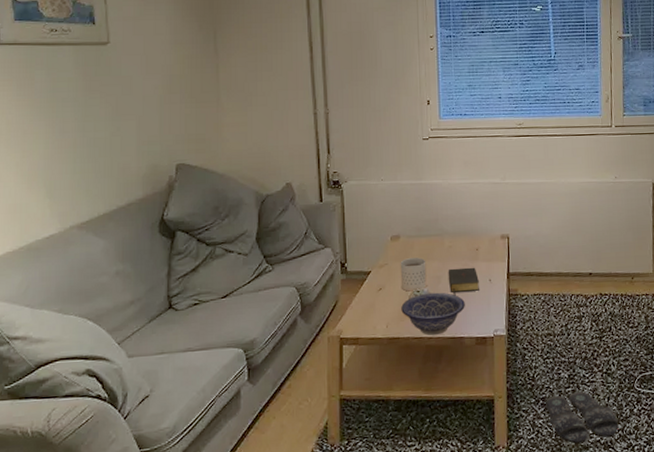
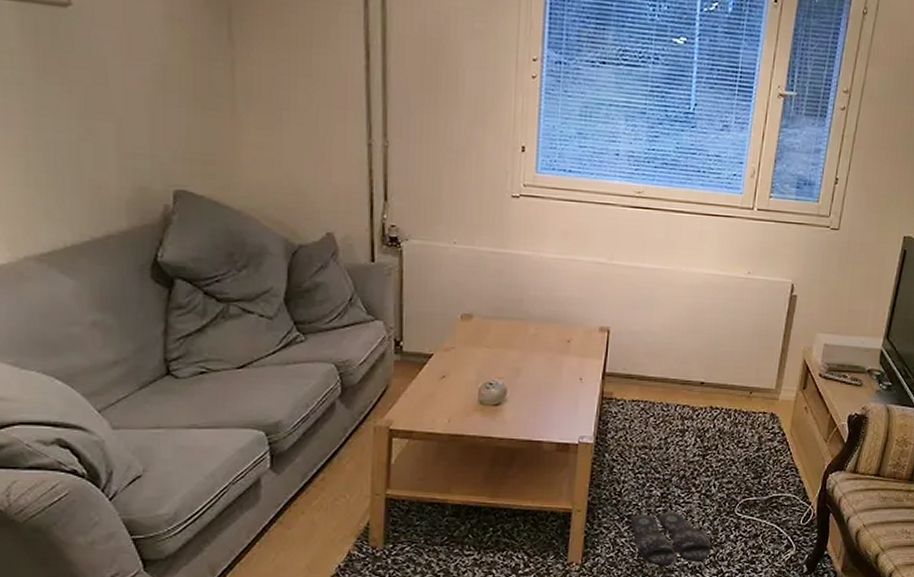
mug: present [400,258,427,292] -> none [469,343,504,383]
decorative bowl: present [401,292,465,335] -> none [468,386,548,436]
bible: present [448,267,479,296] -> none [529,360,567,393]

